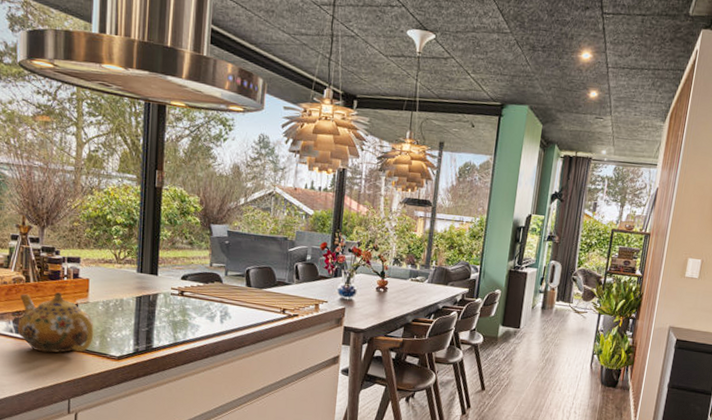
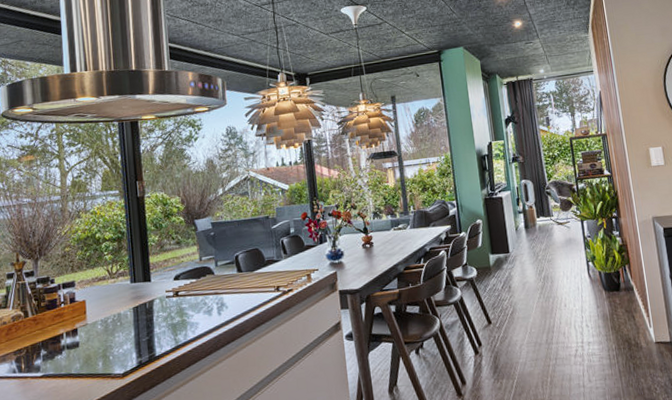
teapot: present [17,291,94,353] -> none [20,320,96,387]

